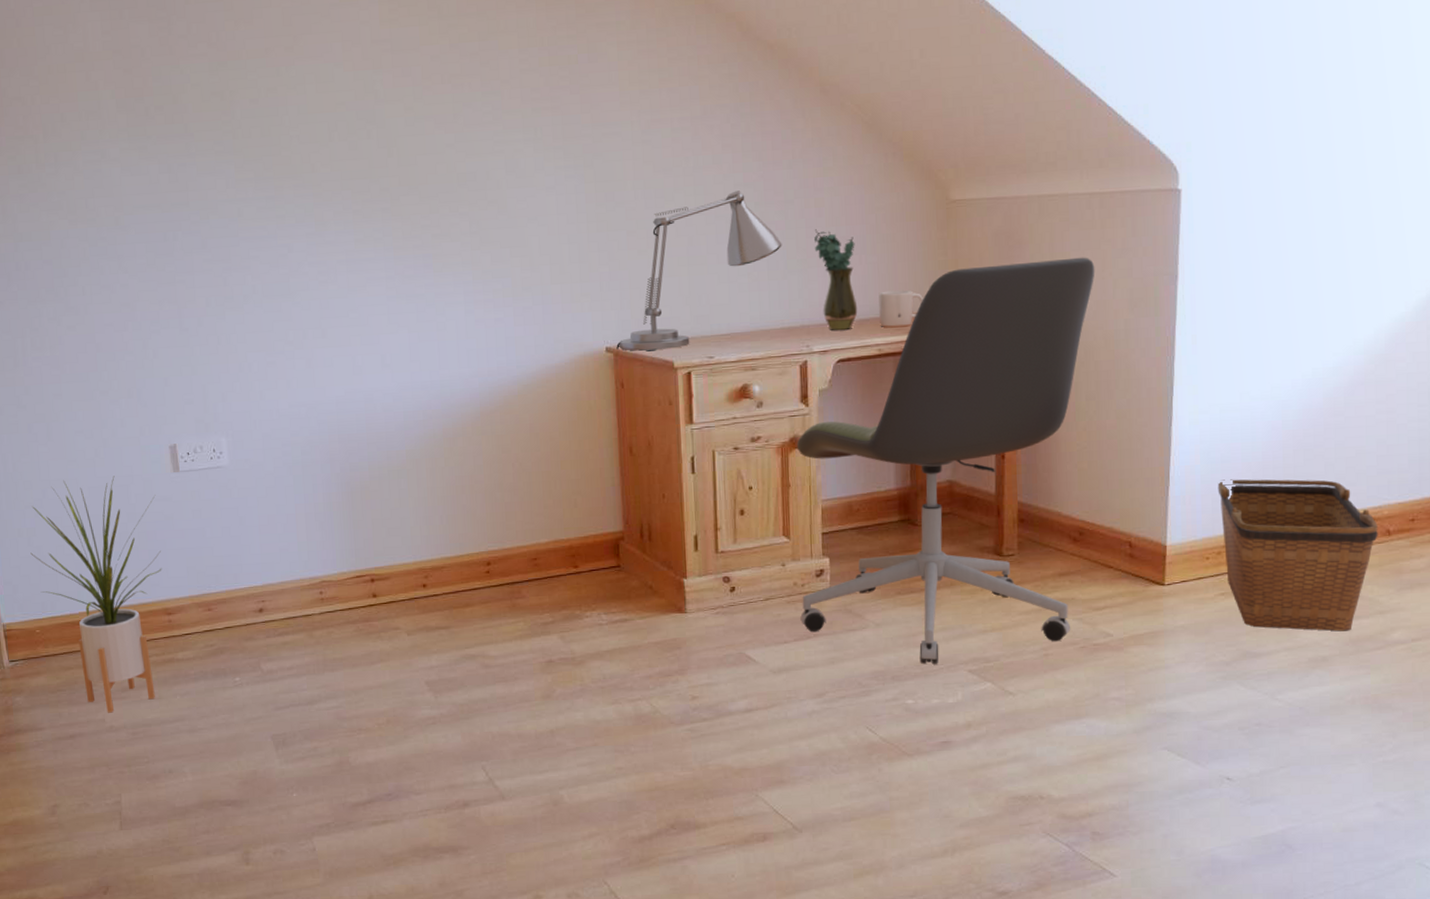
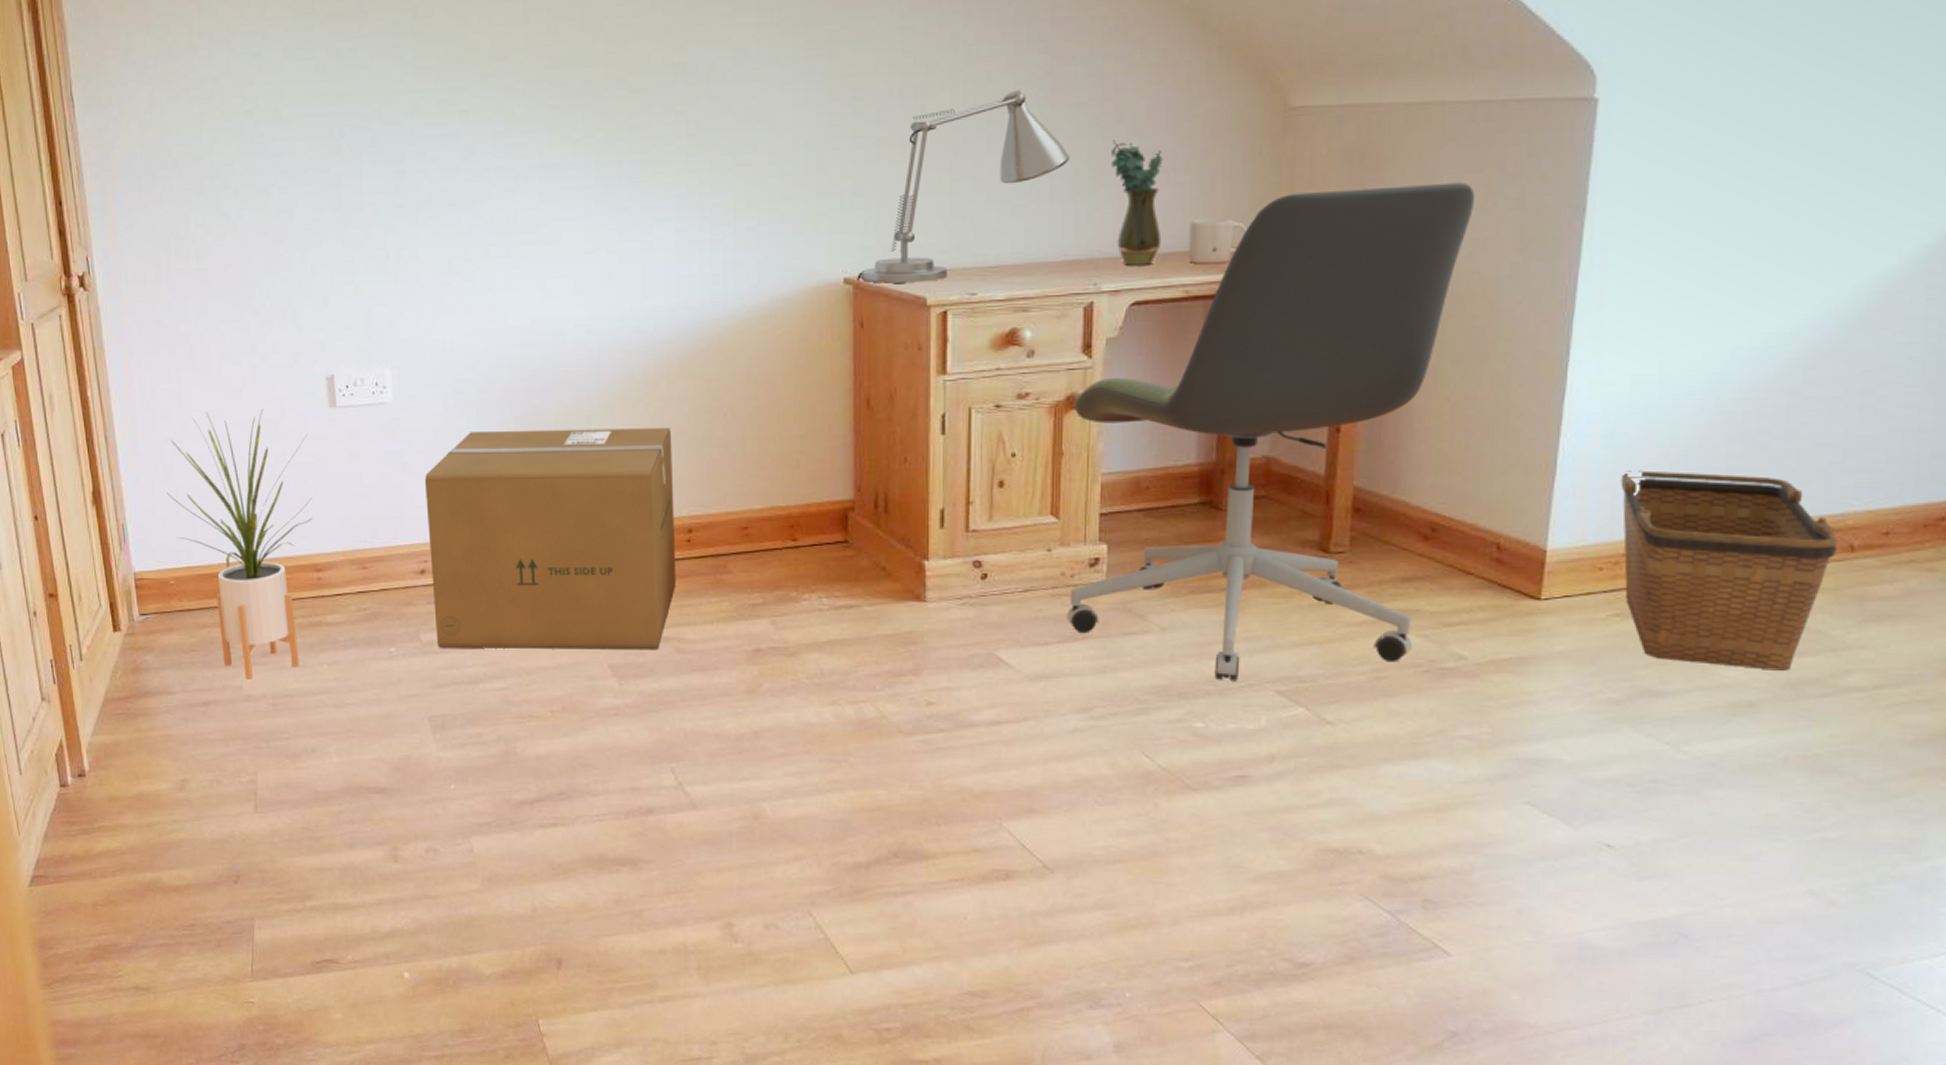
box: none [259,478,479,675] -> present [424,428,677,649]

